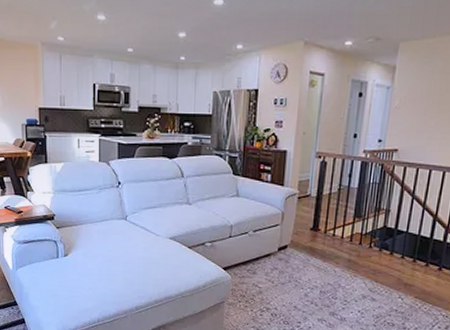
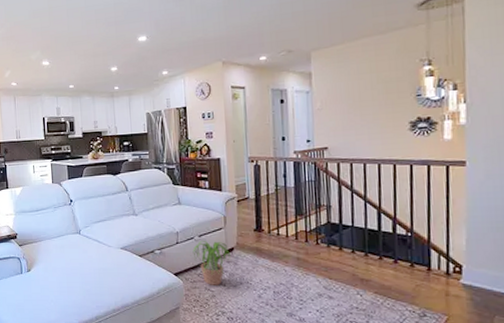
potted plant: none [242,236,284,282] -> present [190,241,232,285]

